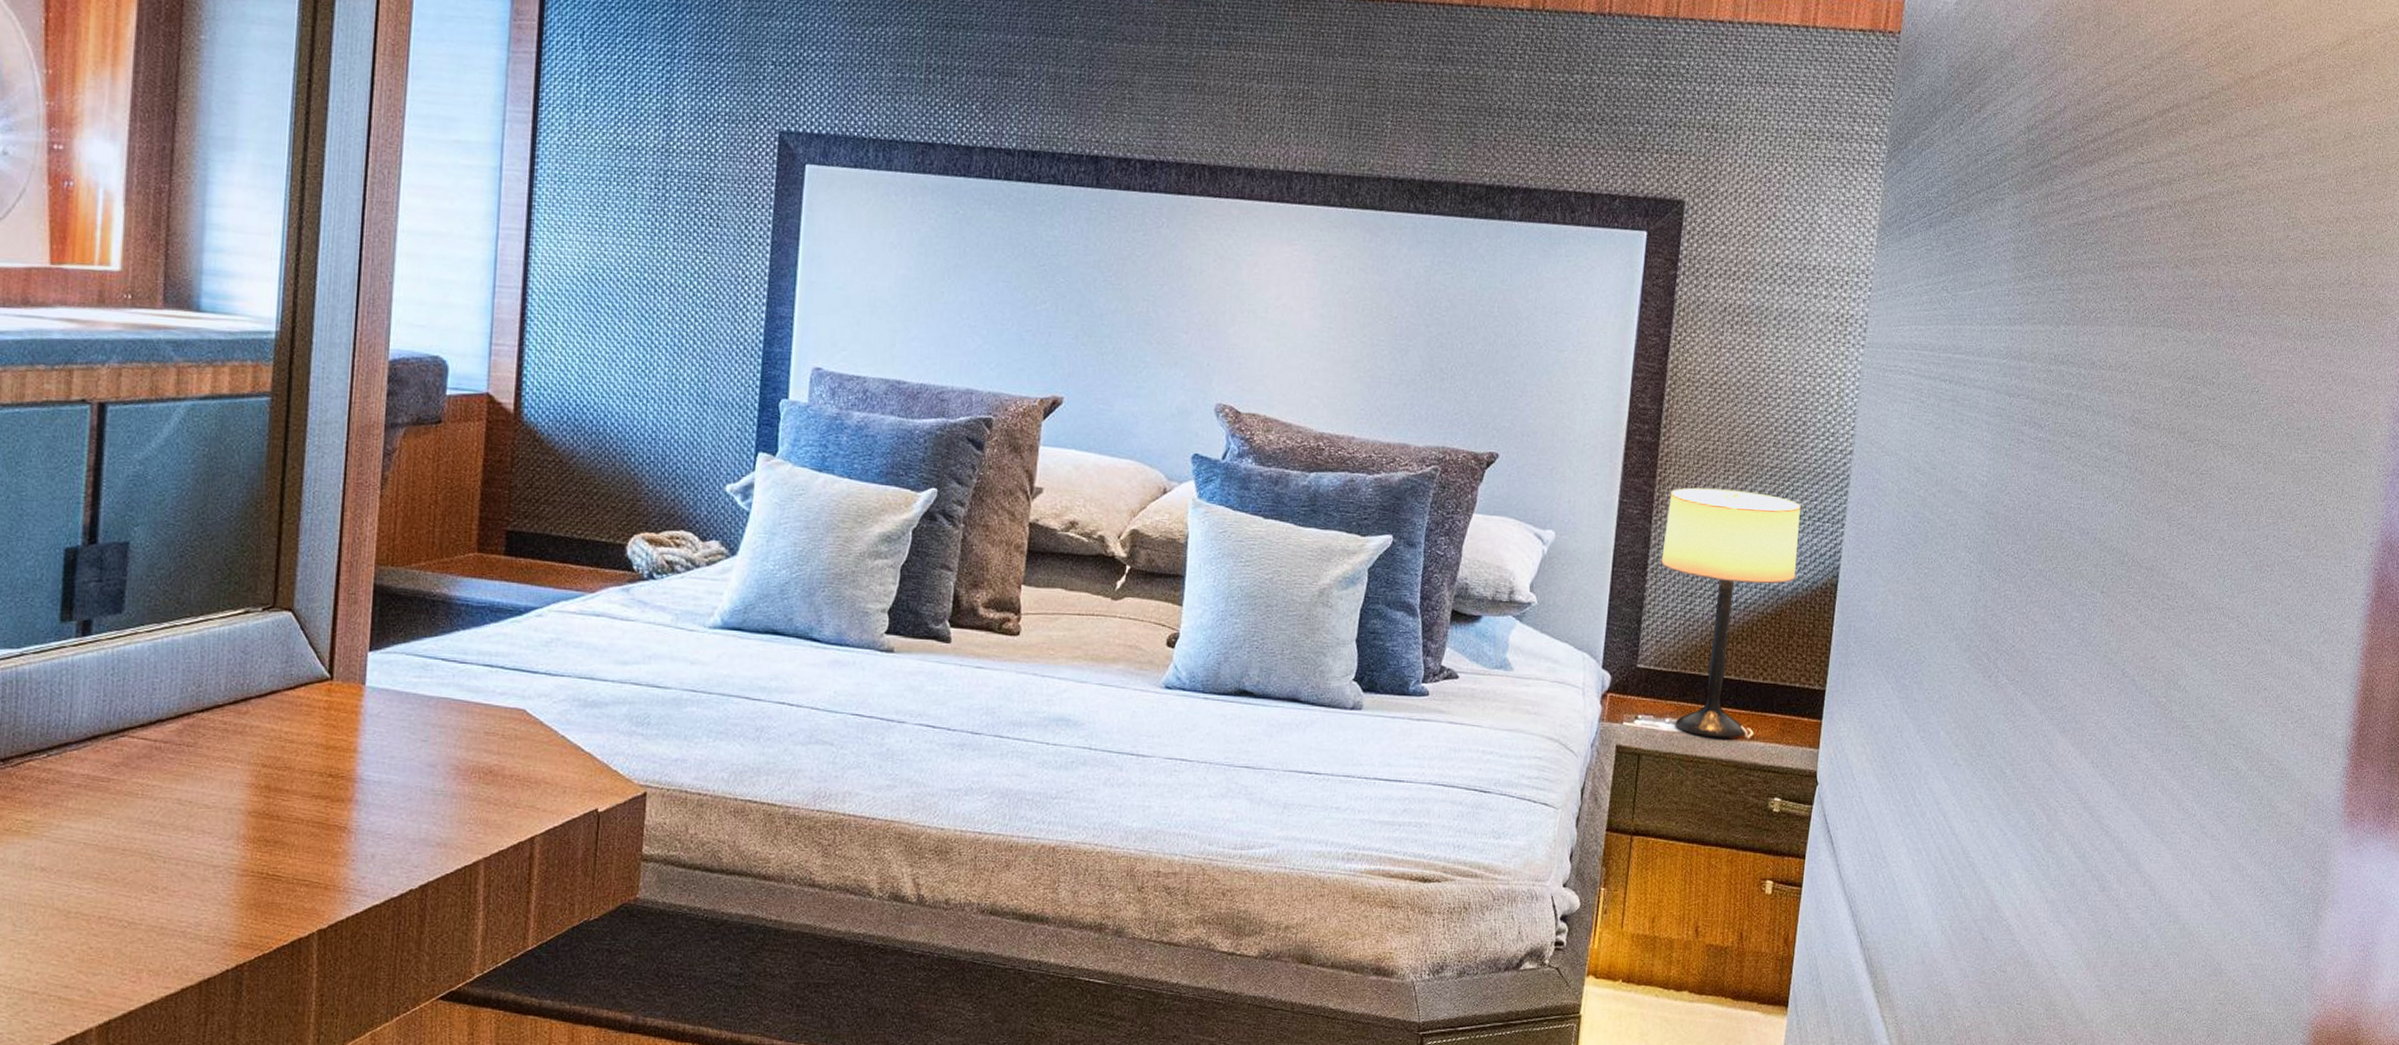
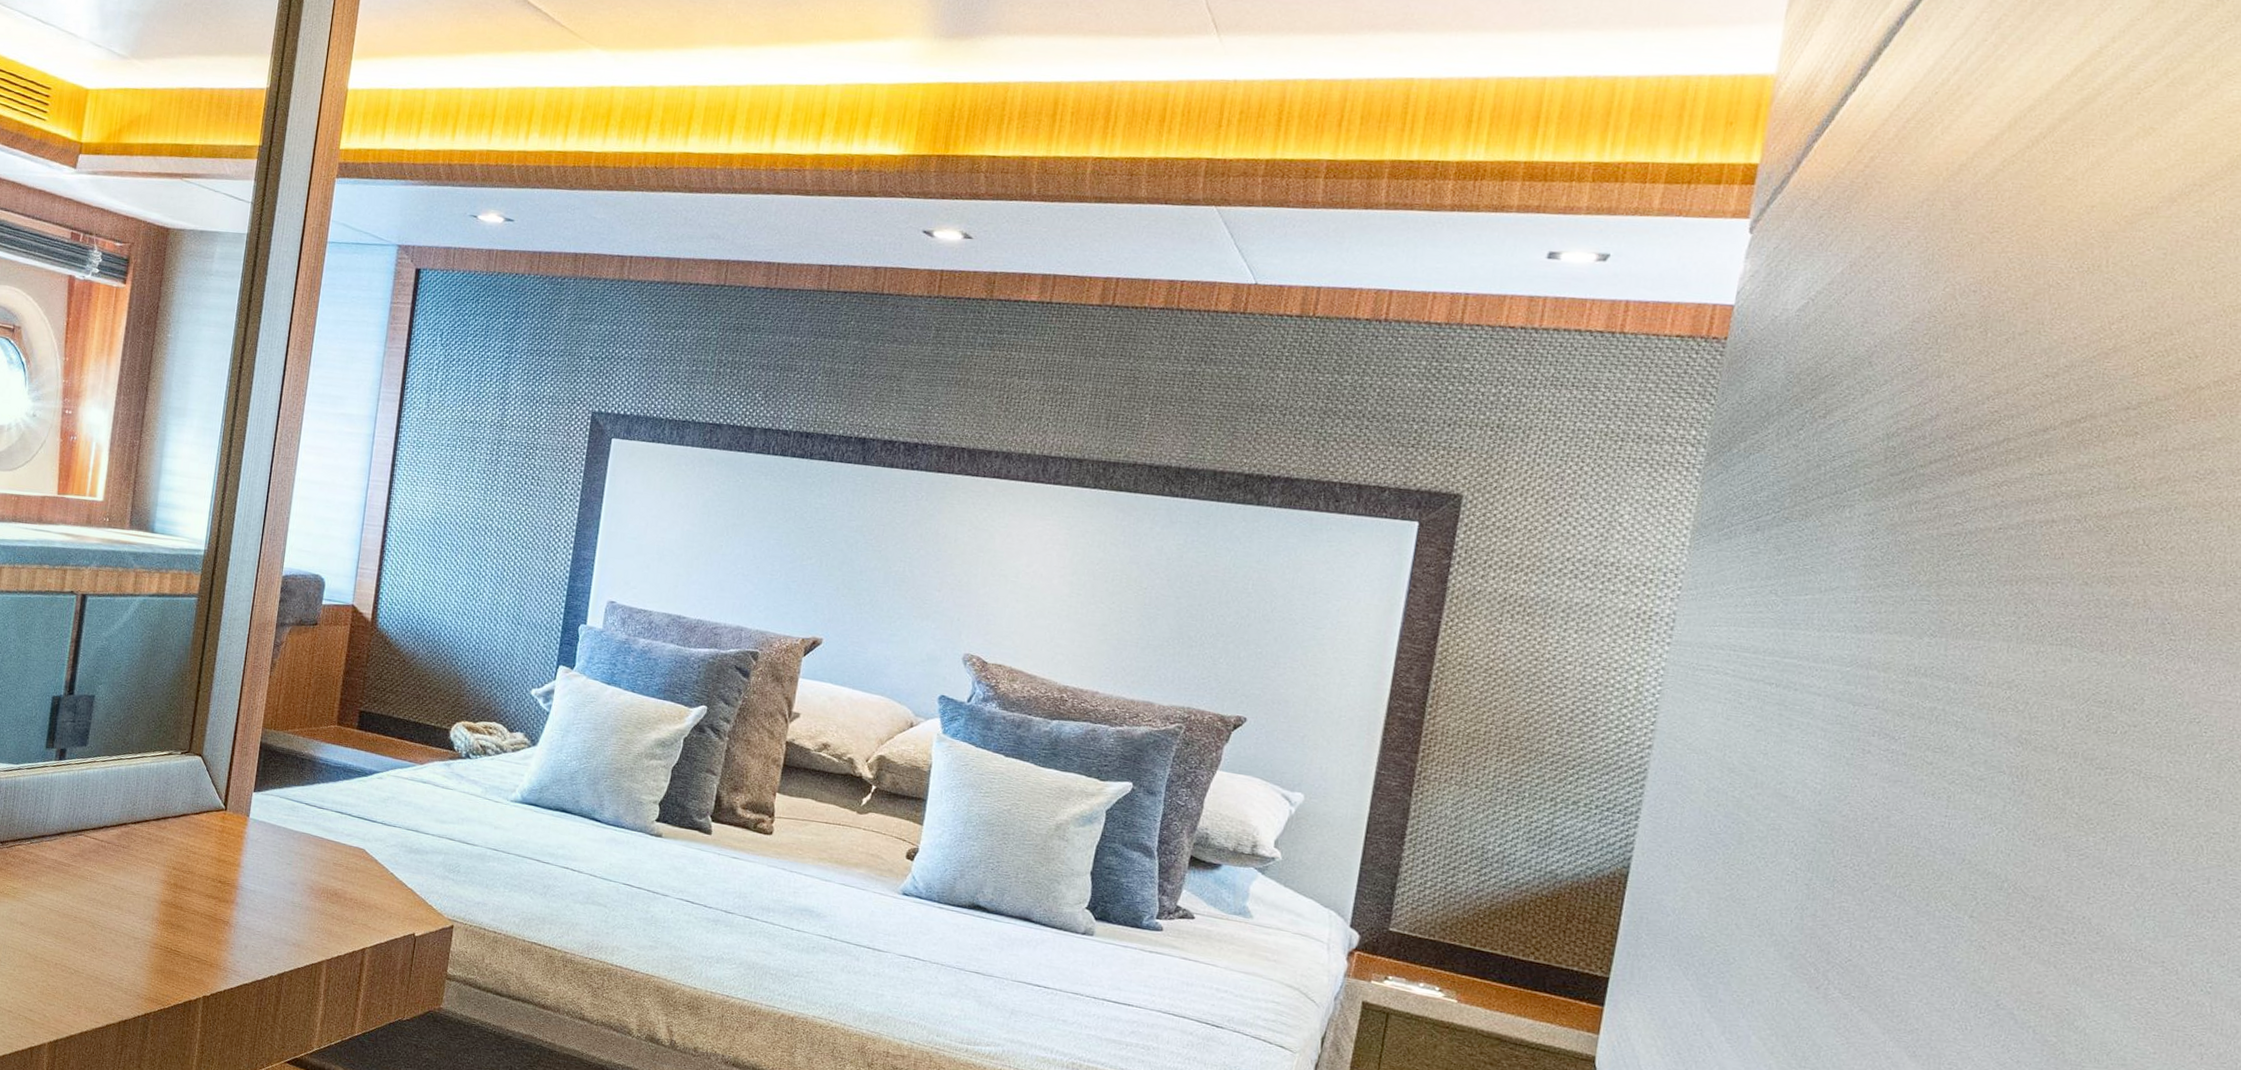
table lamp: present [1661,487,1801,739] -> none [1421,765,1587,1015]

